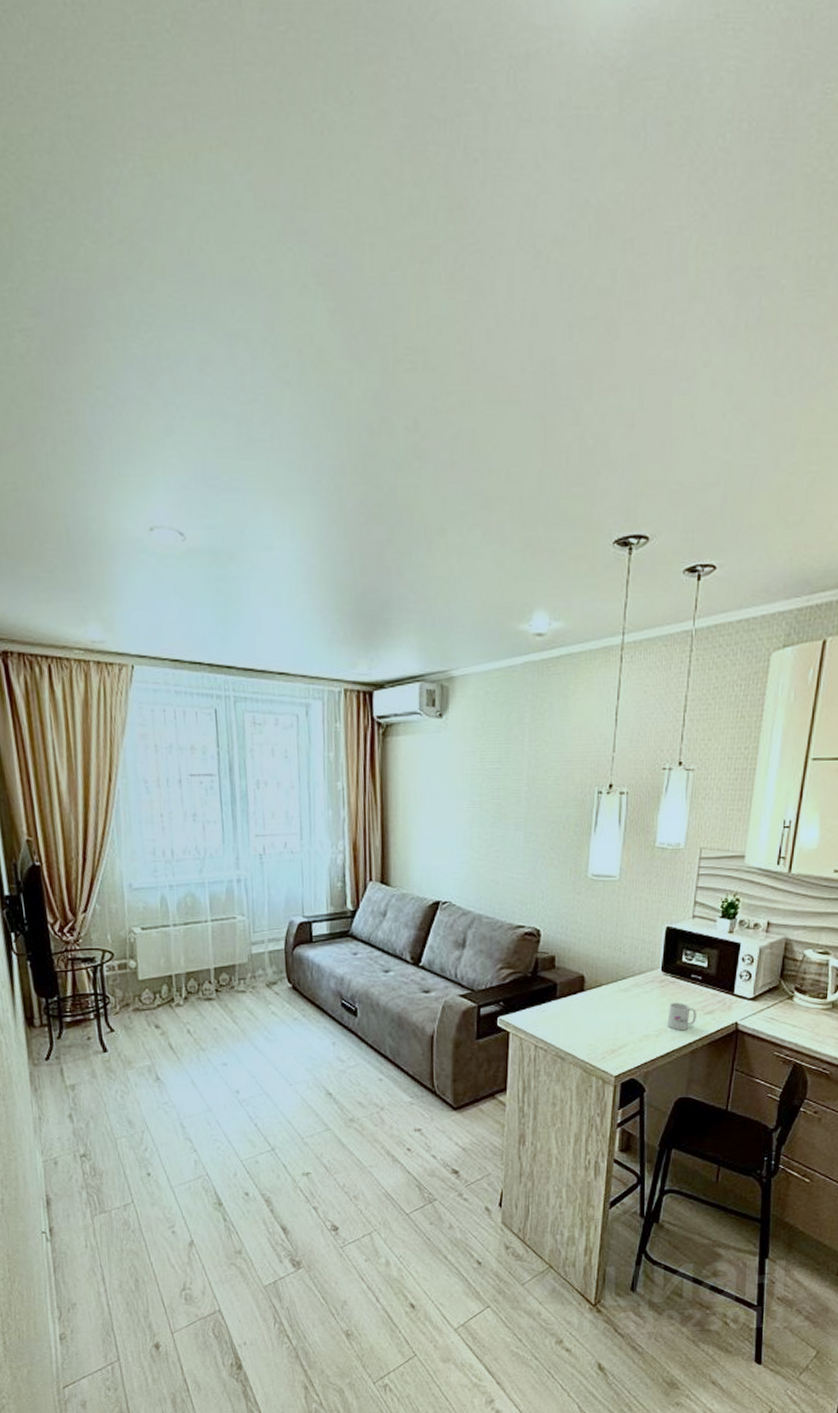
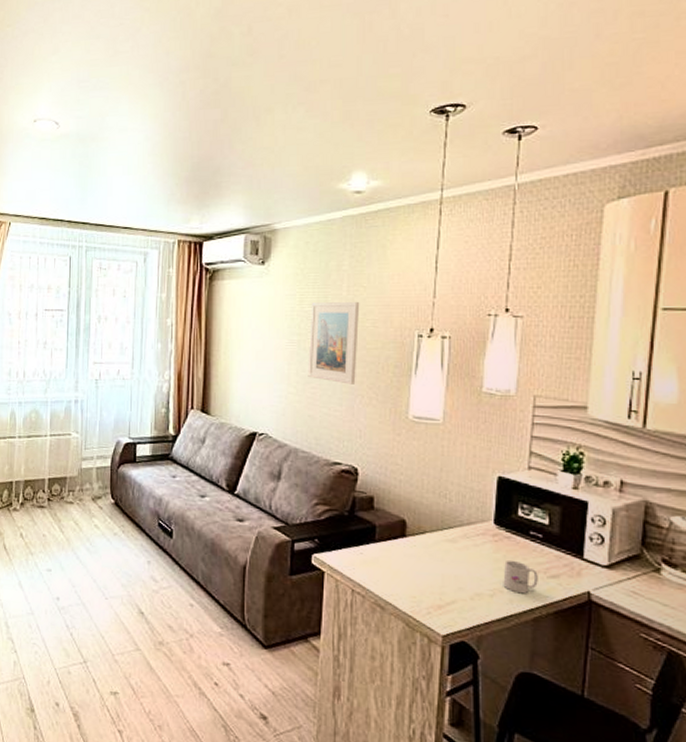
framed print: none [490,758,542,846] -> present [308,302,360,385]

